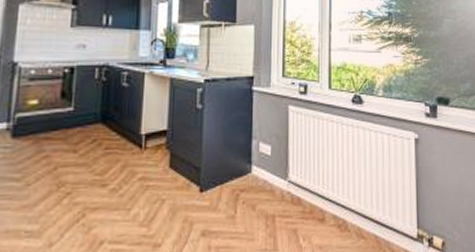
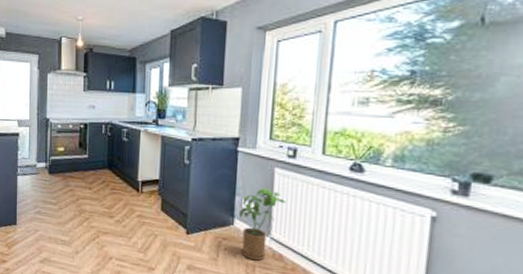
house plant: none [256,127,301,210] -> present [238,188,286,261]

